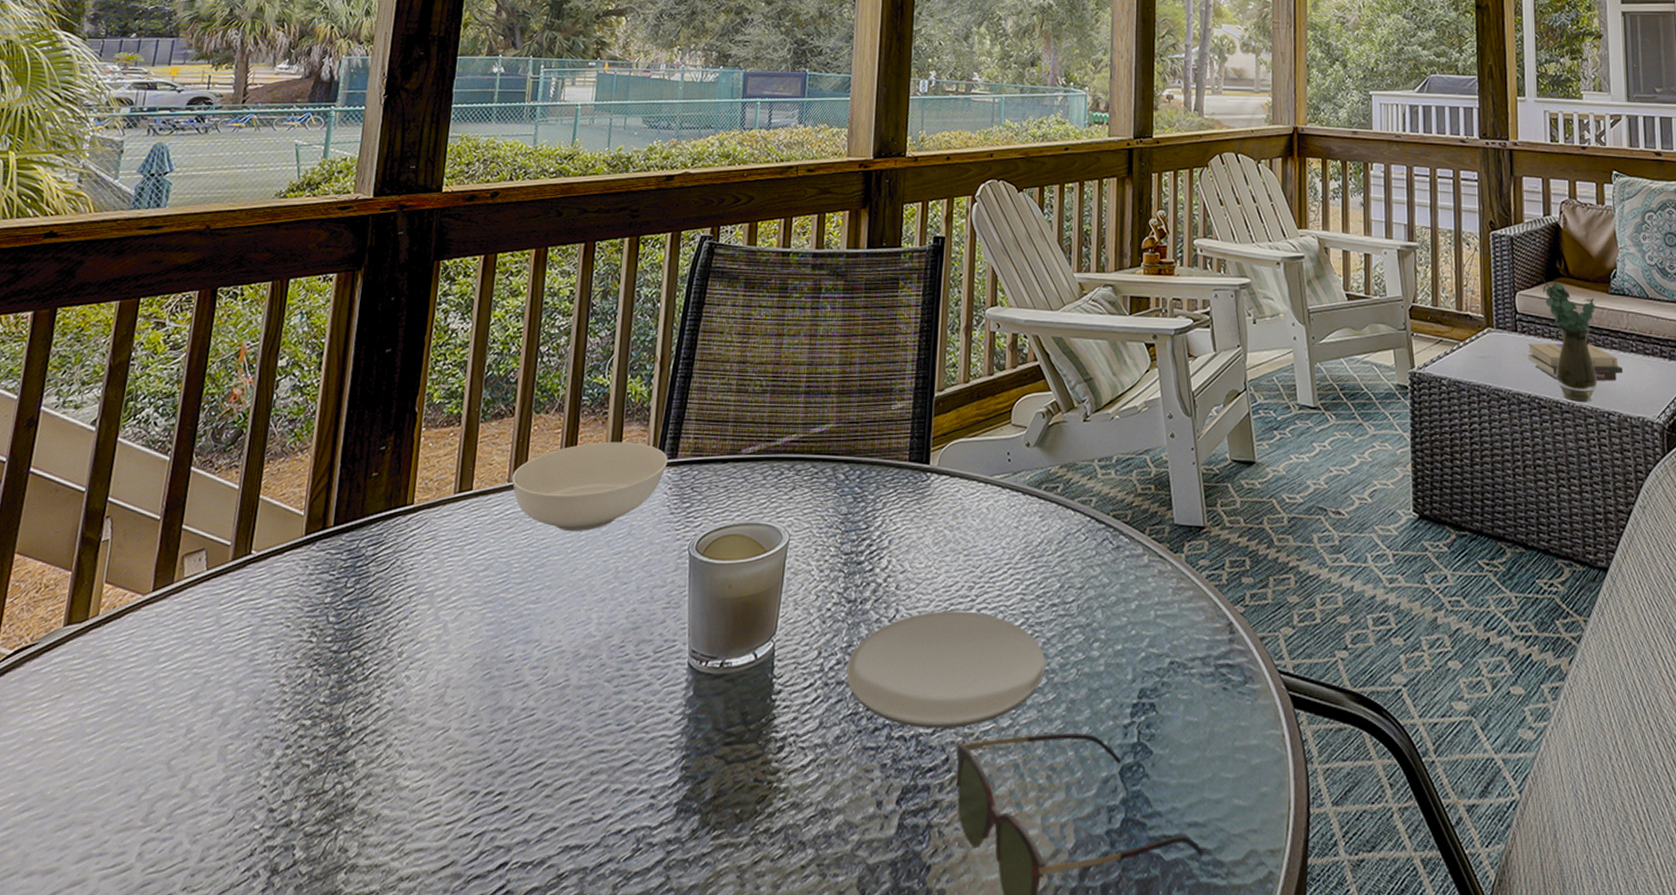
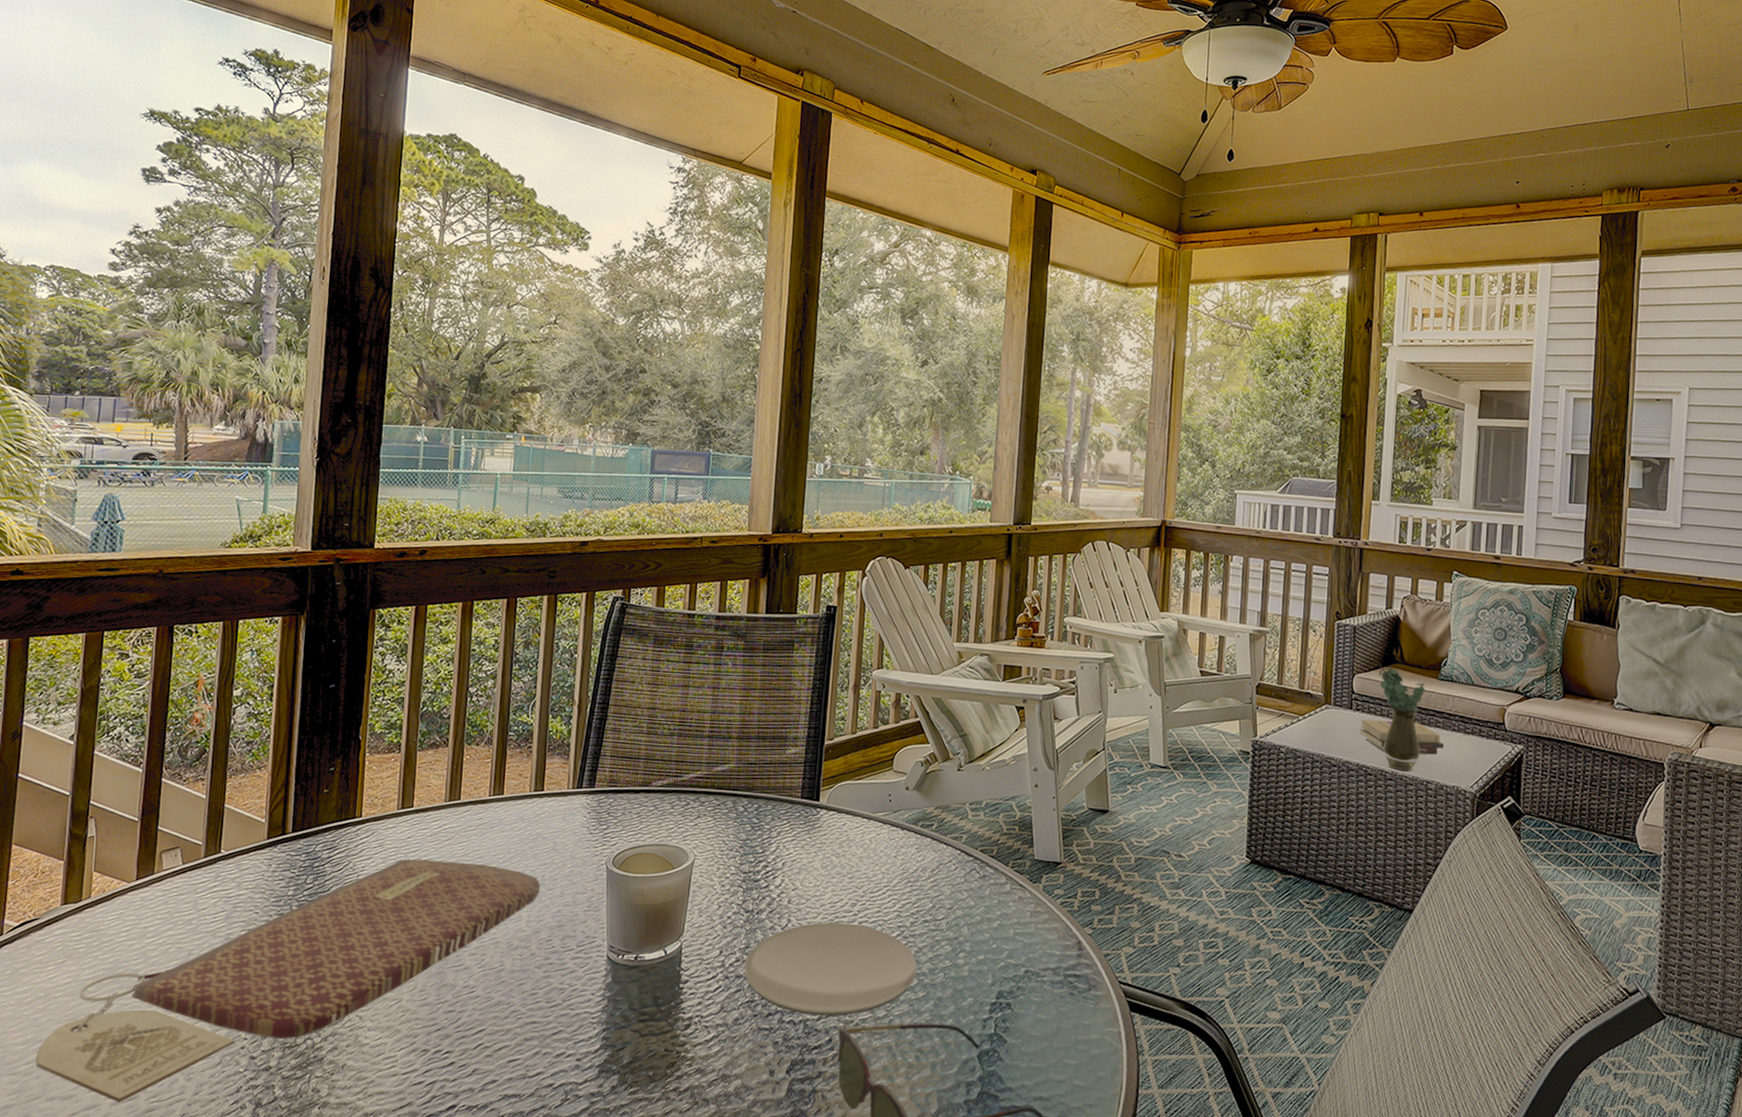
placemat: none [16,552,614,877] -> present [35,859,540,1103]
bowl: present [511,441,668,532] -> none [447,771,587,845]

